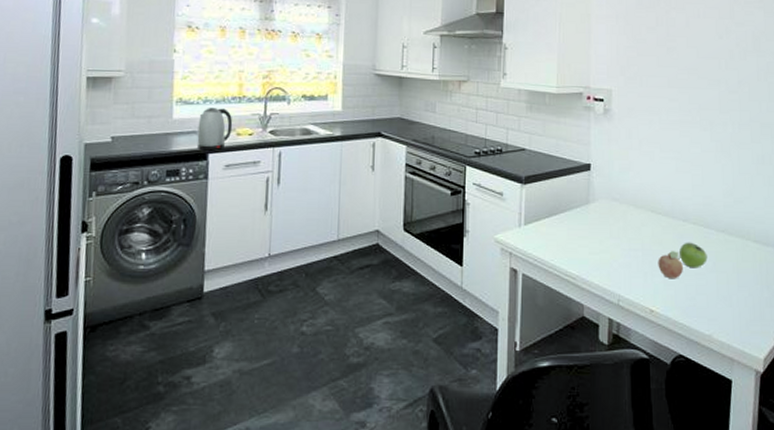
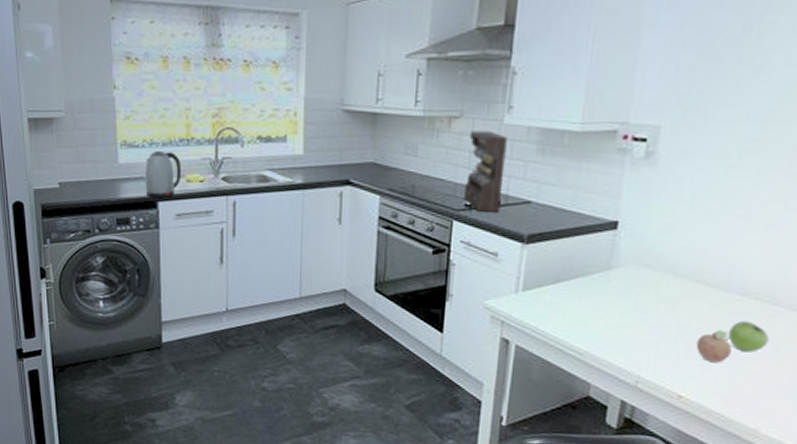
spice rack: none [473,92,504,160] -> present [463,130,507,214]

